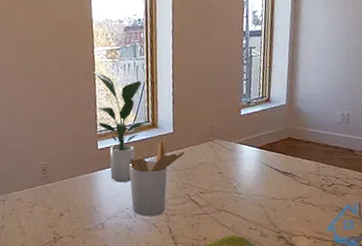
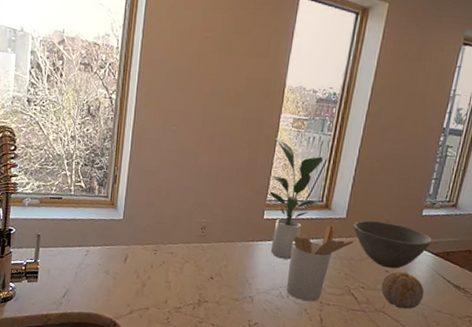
bowl: none [181,128,254,170] -> present [353,220,432,269]
fruit: none [217,169,257,204] -> present [381,271,424,309]

